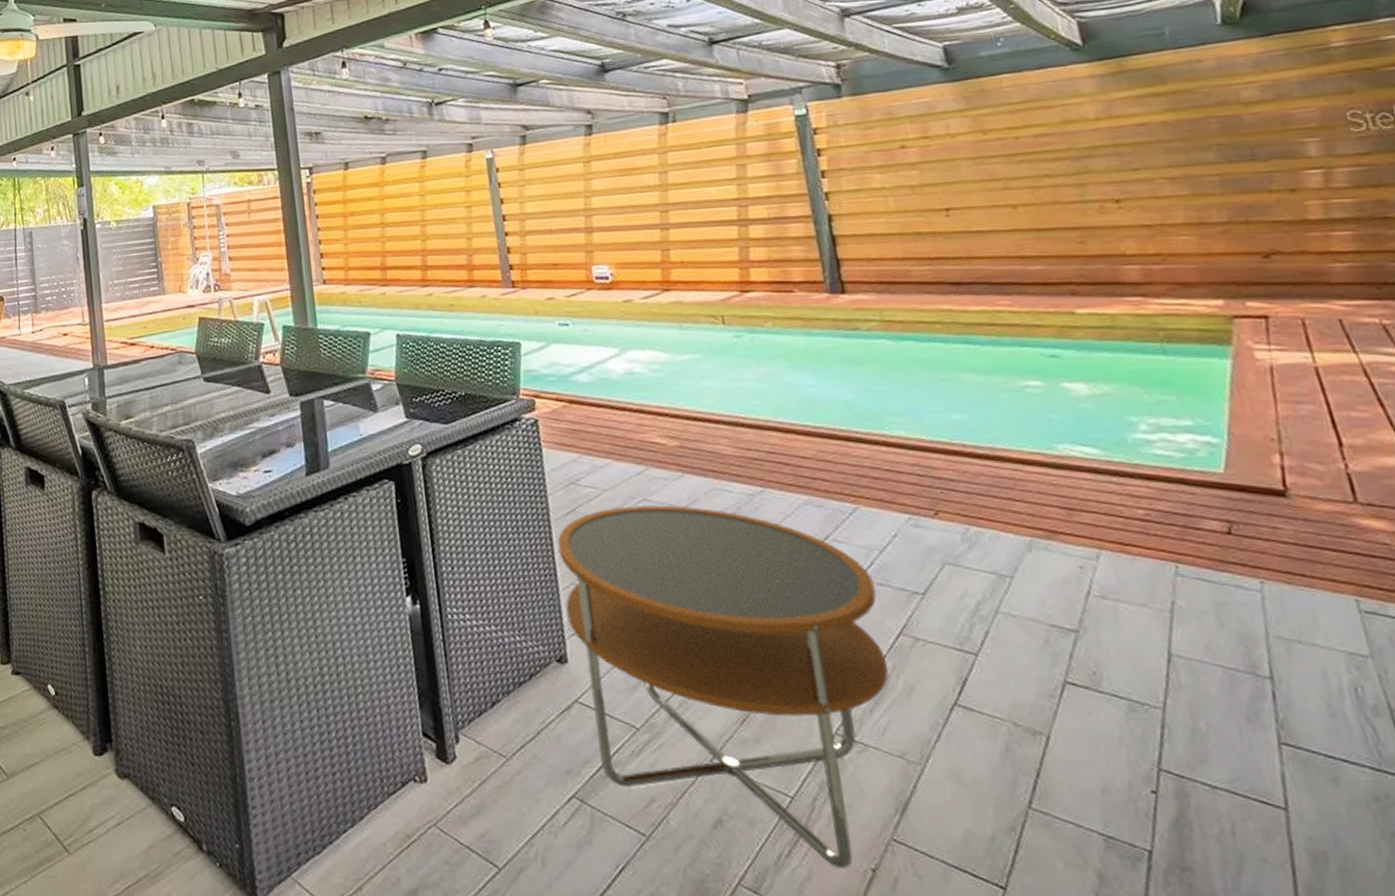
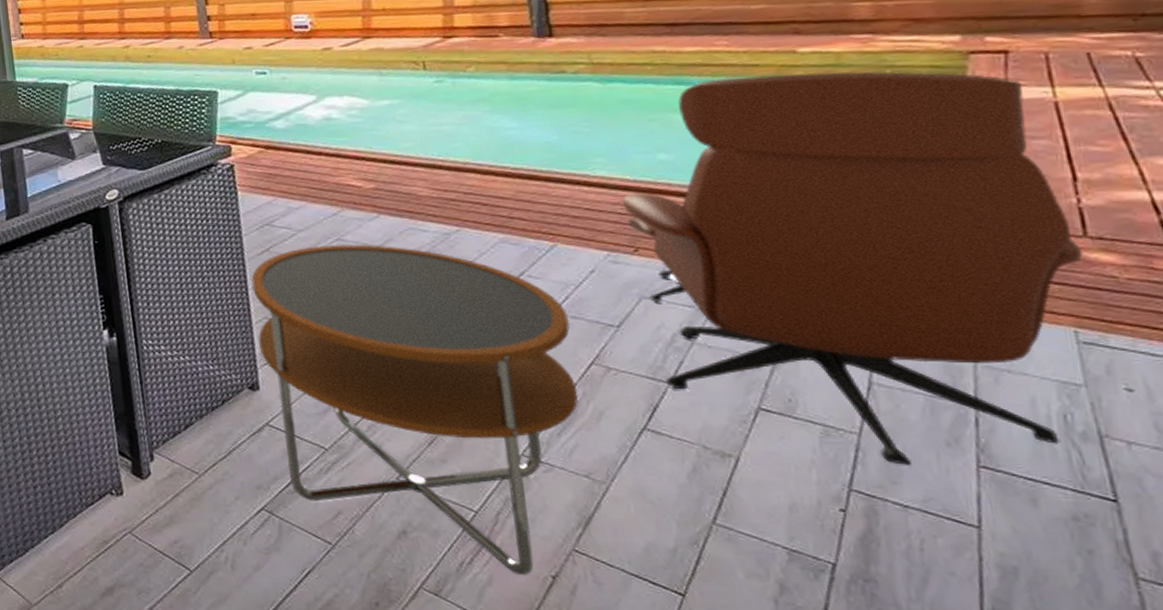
lounge chair: none [919,334,1356,742] -> present [621,72,1083,465]

